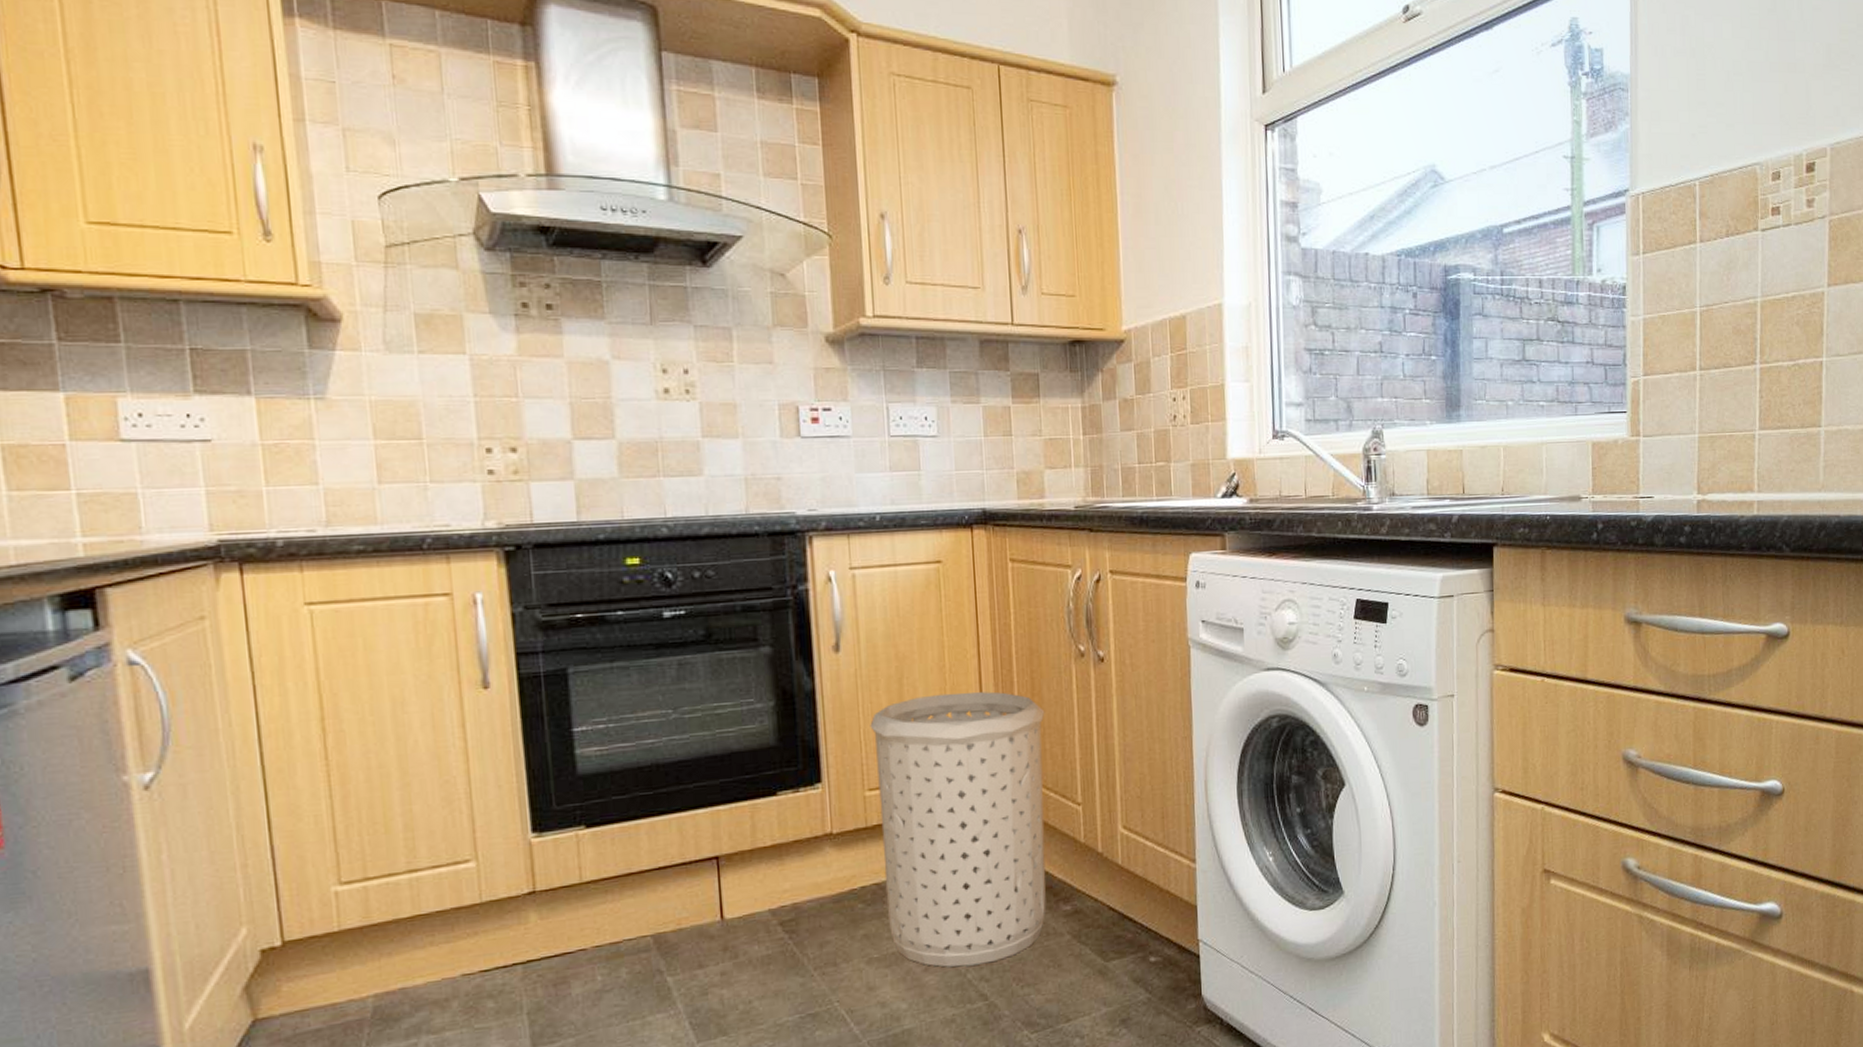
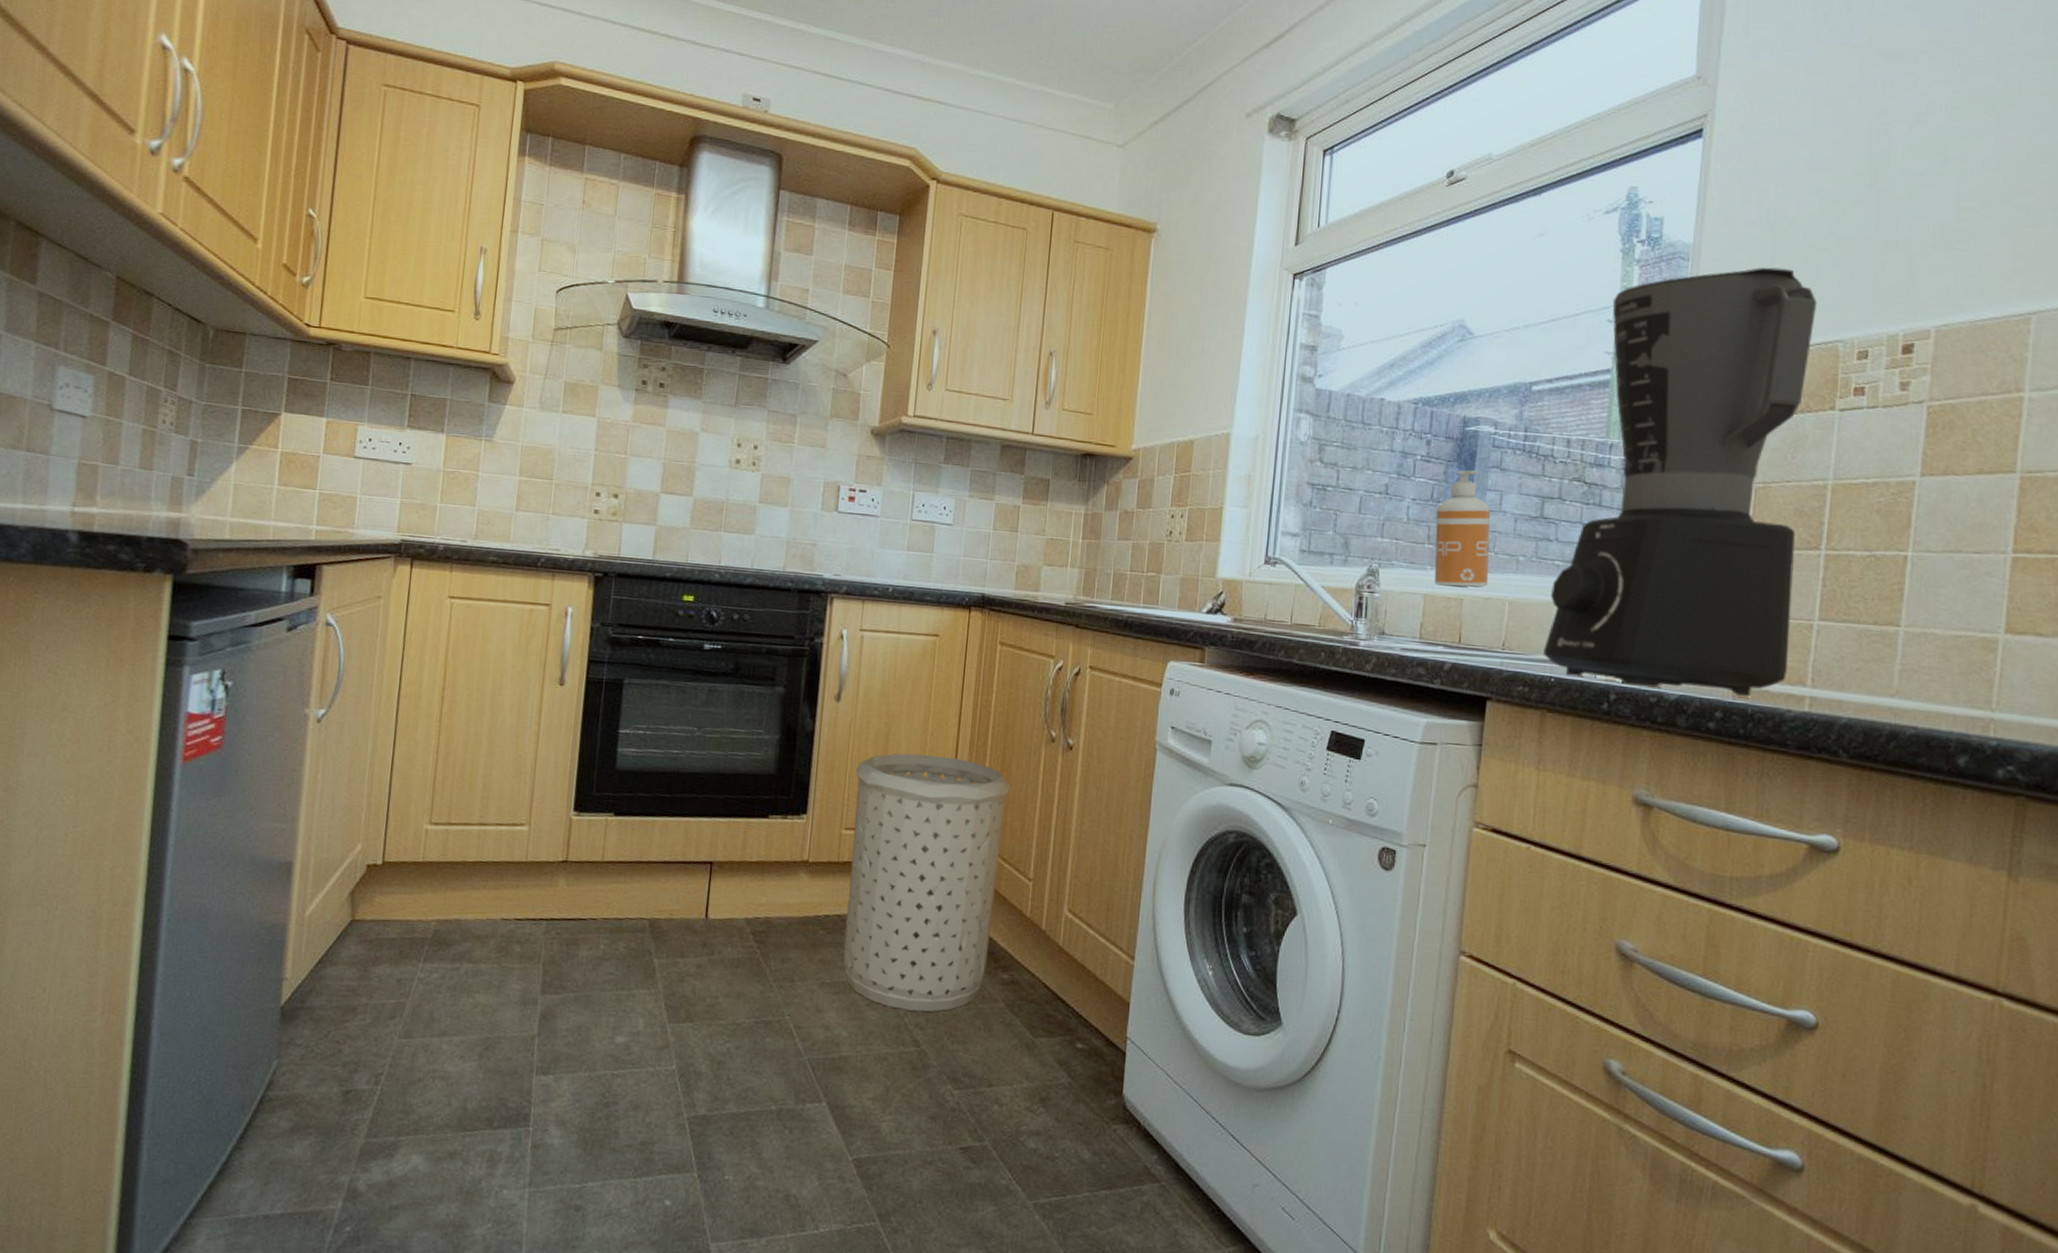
soap dispenser: none [1429,320,1483,439] -> present [1434,470,1491,587]
blender: none [1538,94,1738,513] -> present [1543,267,1818,696]

